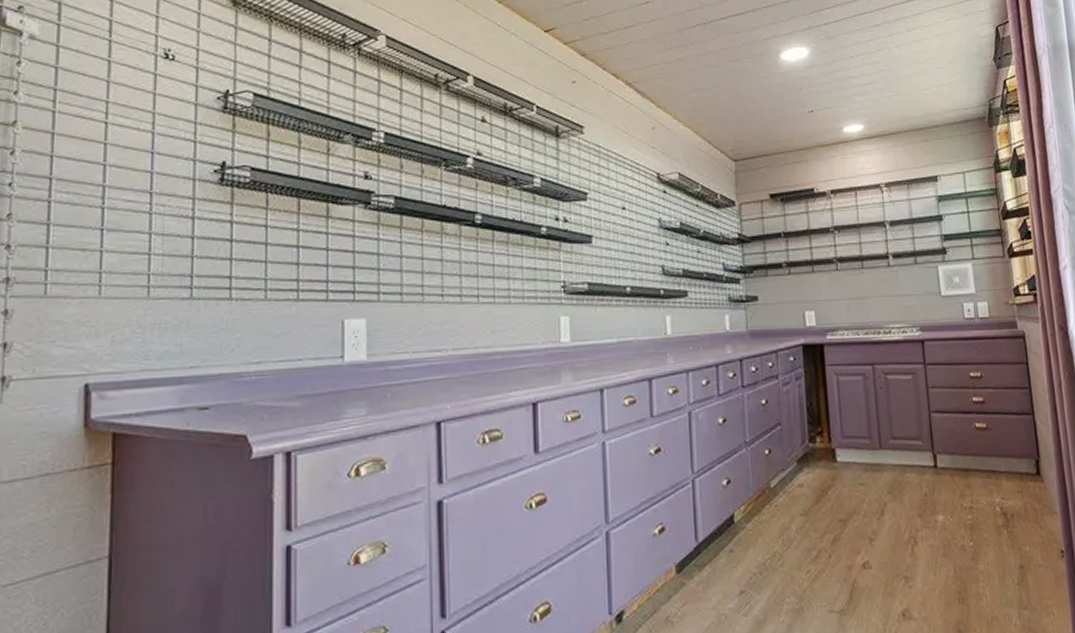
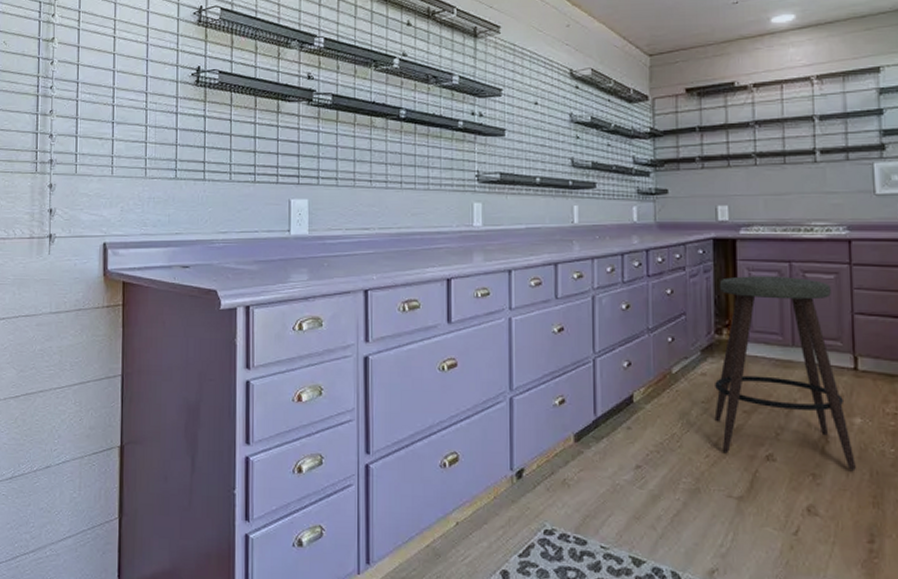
bar stool: none [810,379,942,569] -> present [714,276,856,470]

